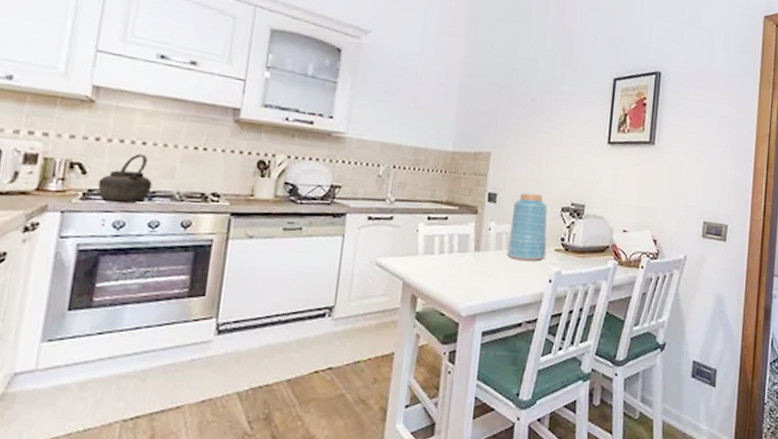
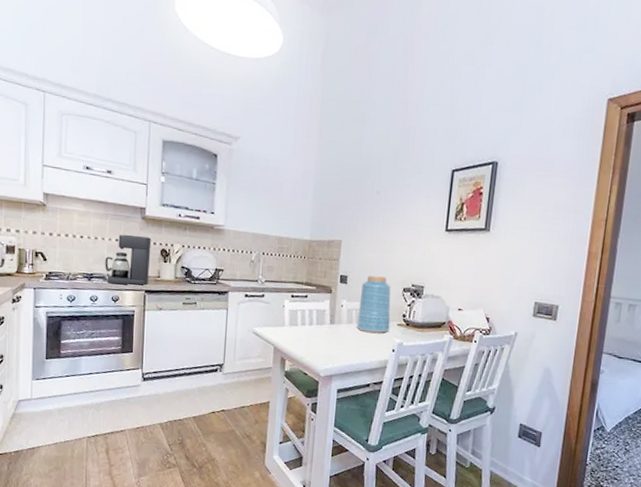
kettle: present [97,154,153,205] -> none [54,245,90,284]
coffee maker: none [174,141,246,207] -> present [105,234,152,286]

